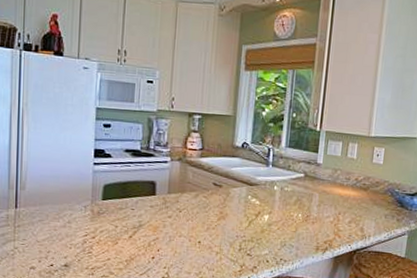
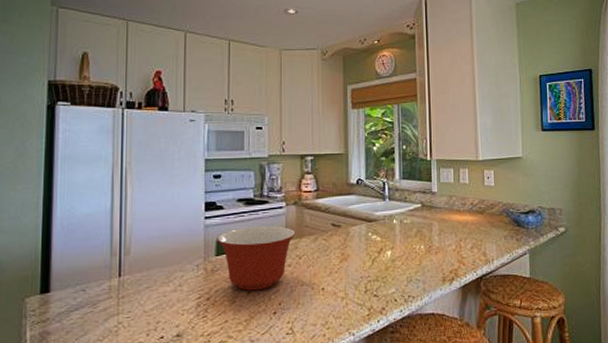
mixing bowl: none [104,177,178,236] -> present [218,226,296,291]

